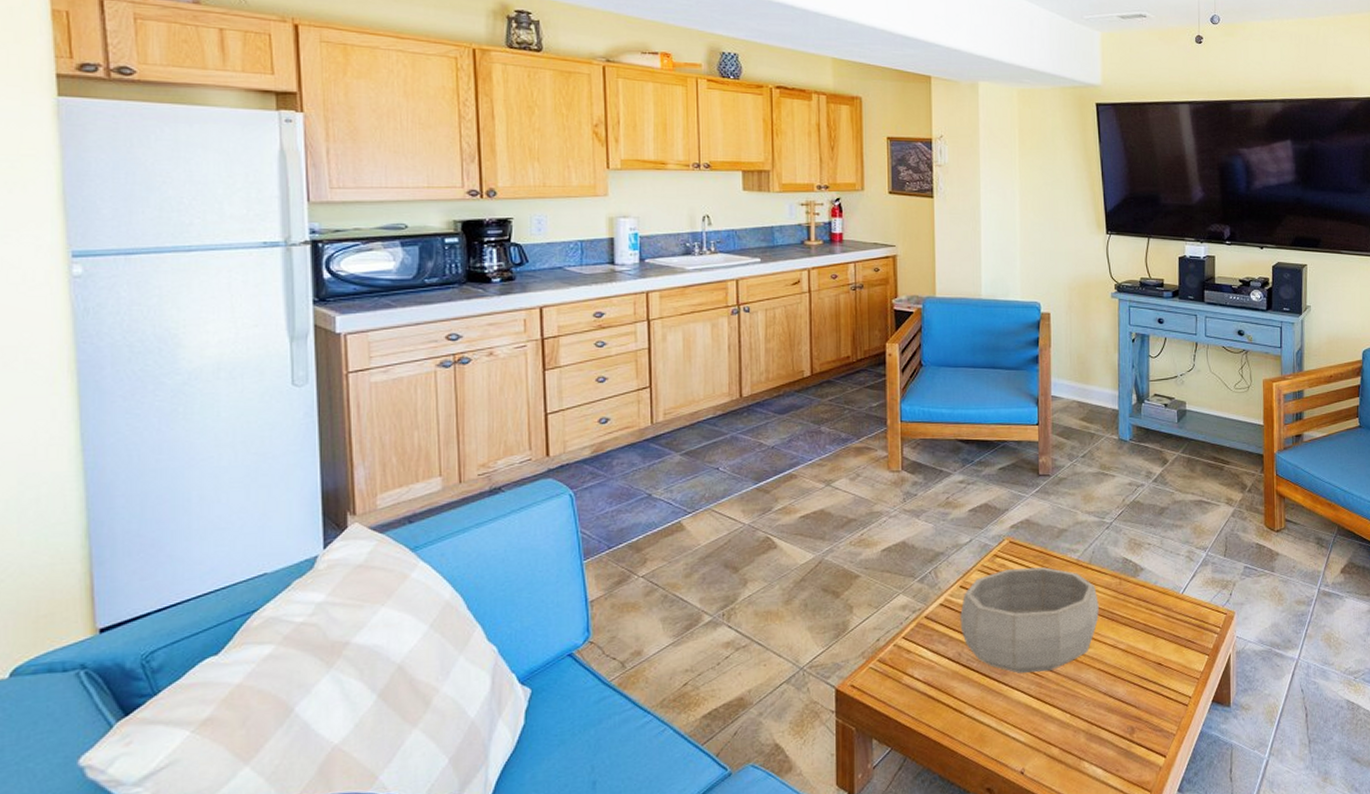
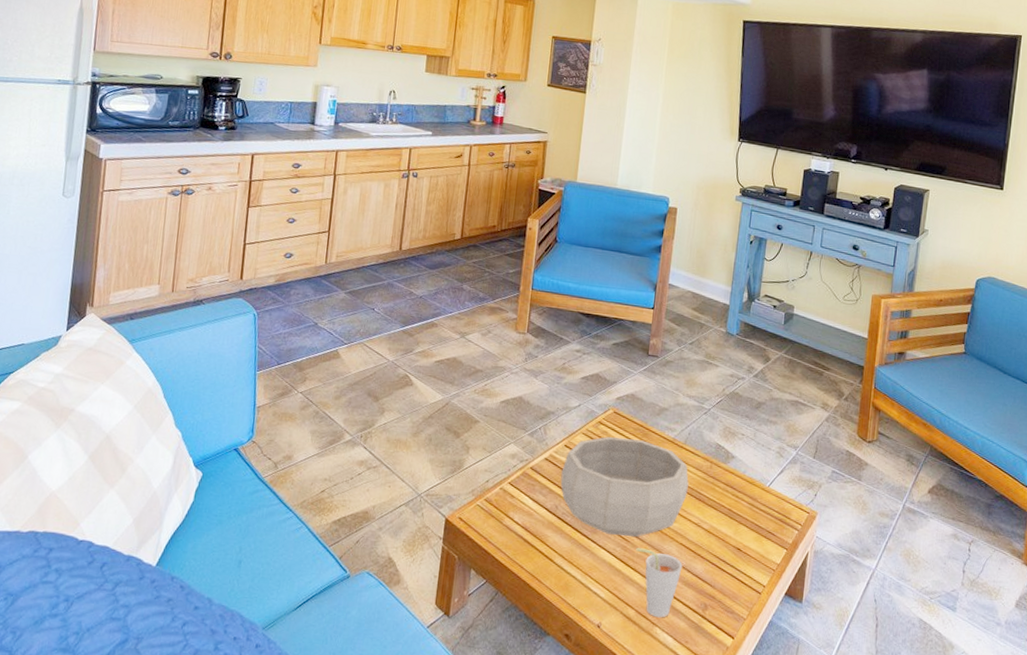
cup: none [1052,681,1103,752] -> present [636,548,683,618]

